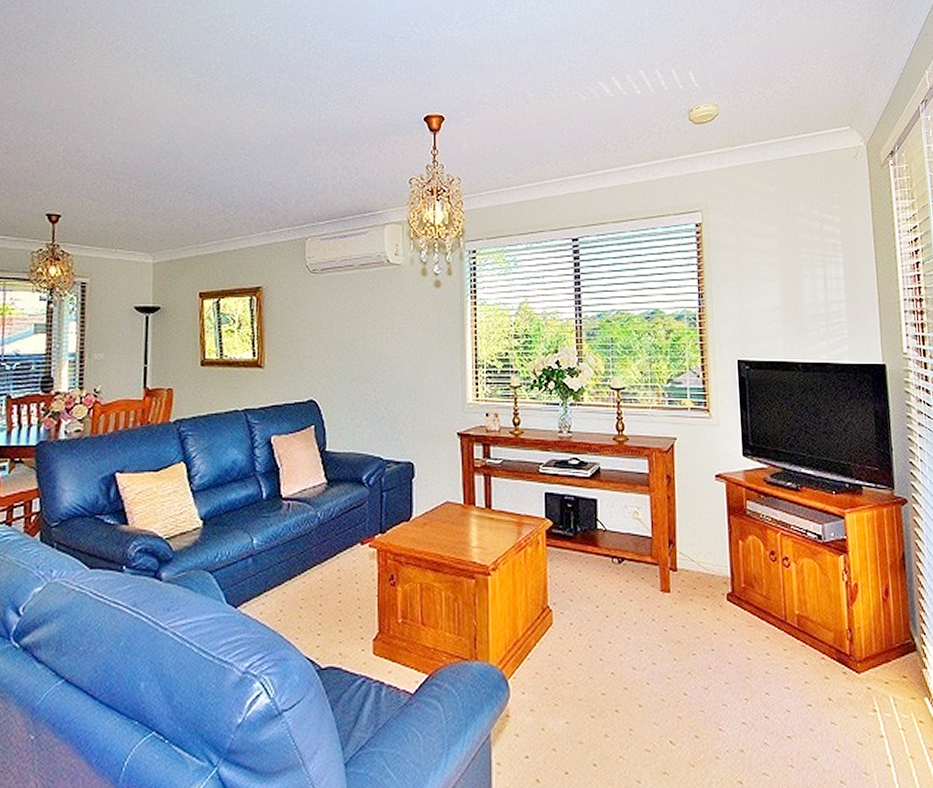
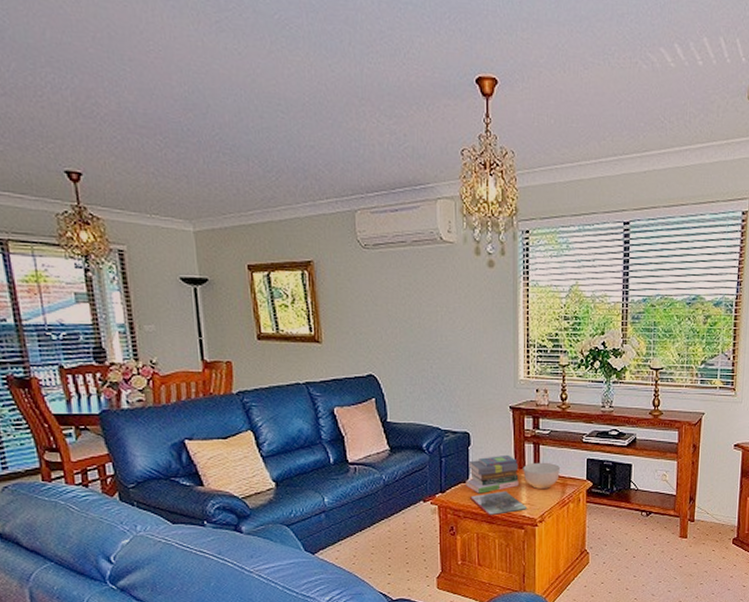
books: none [409,489,468,535] -> present [466,455,519,494]
magazine: none [413,531,477,561] -> present [470,491,527,515]
bowl: none [473,496,514,530] -> present [523,462,560,490]

